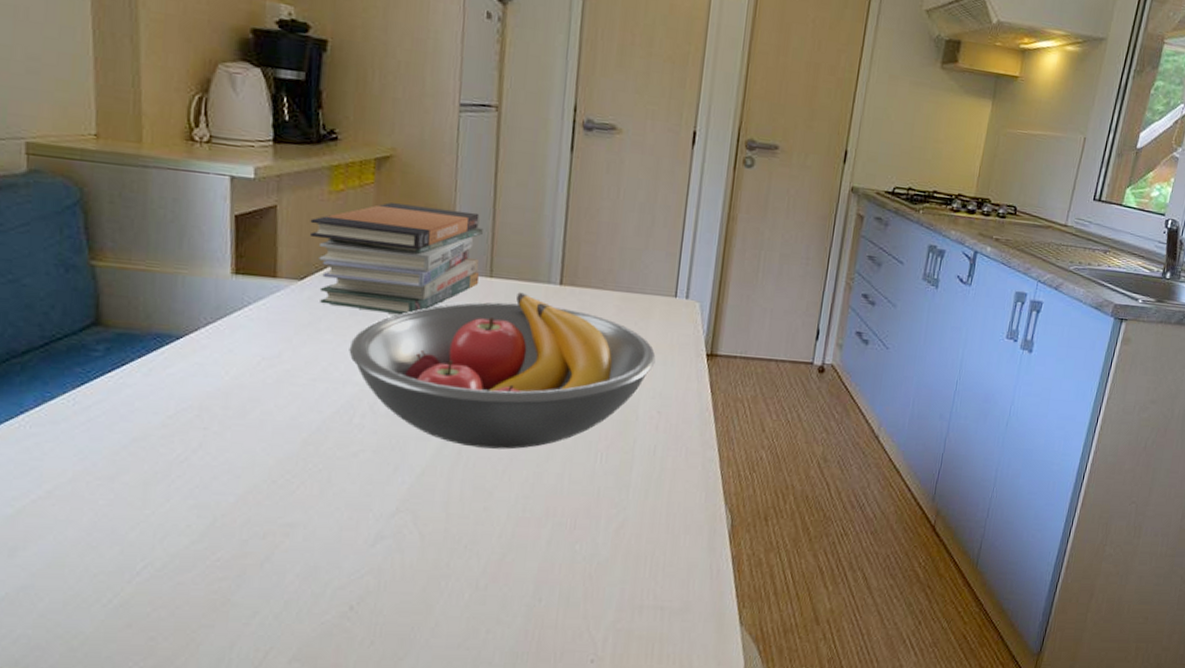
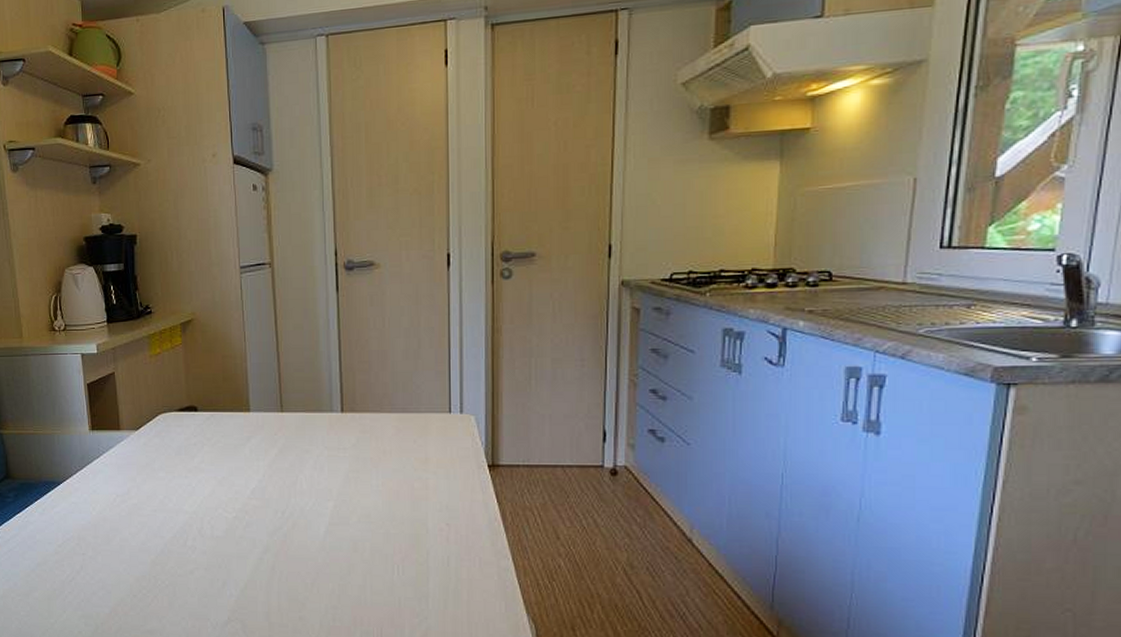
book stack: present [310,202,483,314] -> none [139,357,273,451]
fruit bowl: present [349,292,656,450] -> none [178,423,438,564]

